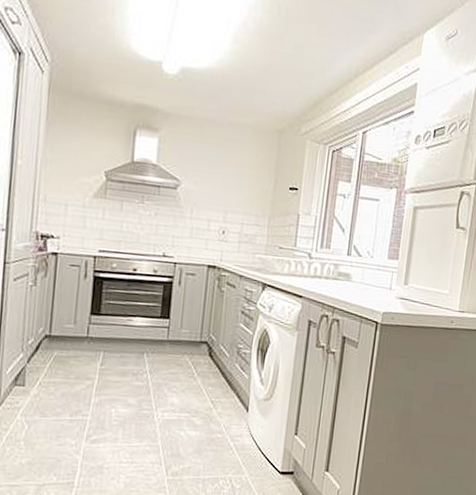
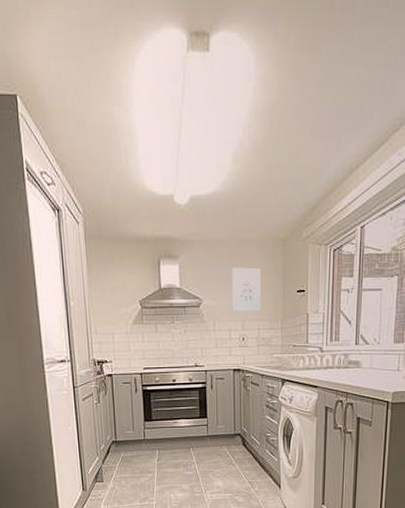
wall art: none [214,151,252,204] -> present [232,267,261,312]

